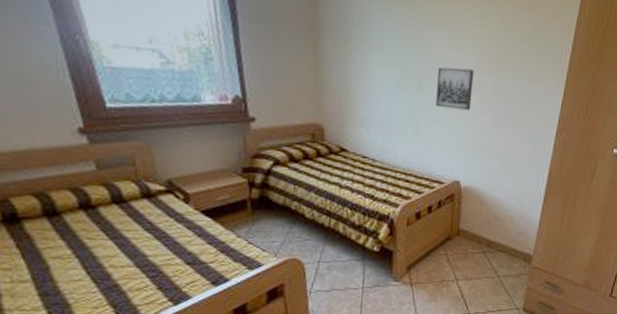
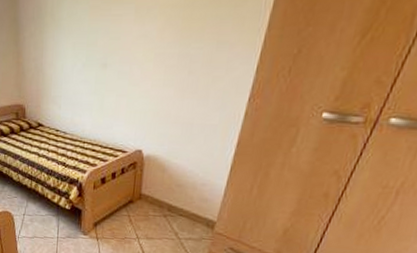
wall art: present [436,67,474,111] -> none [120,42,158,83]

